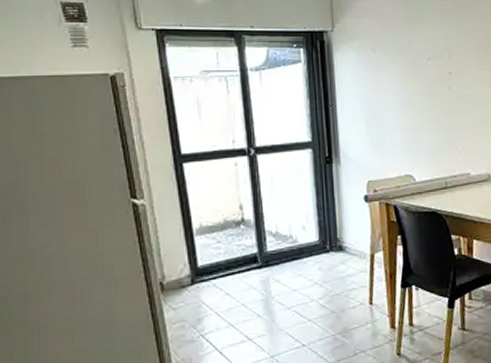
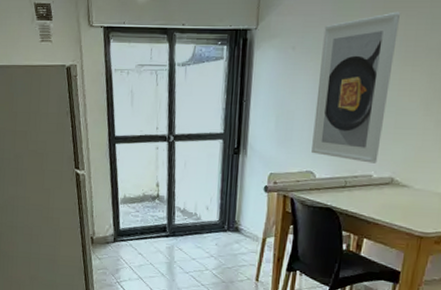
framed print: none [400,14,473,161] -> present [311,11,401,163]

